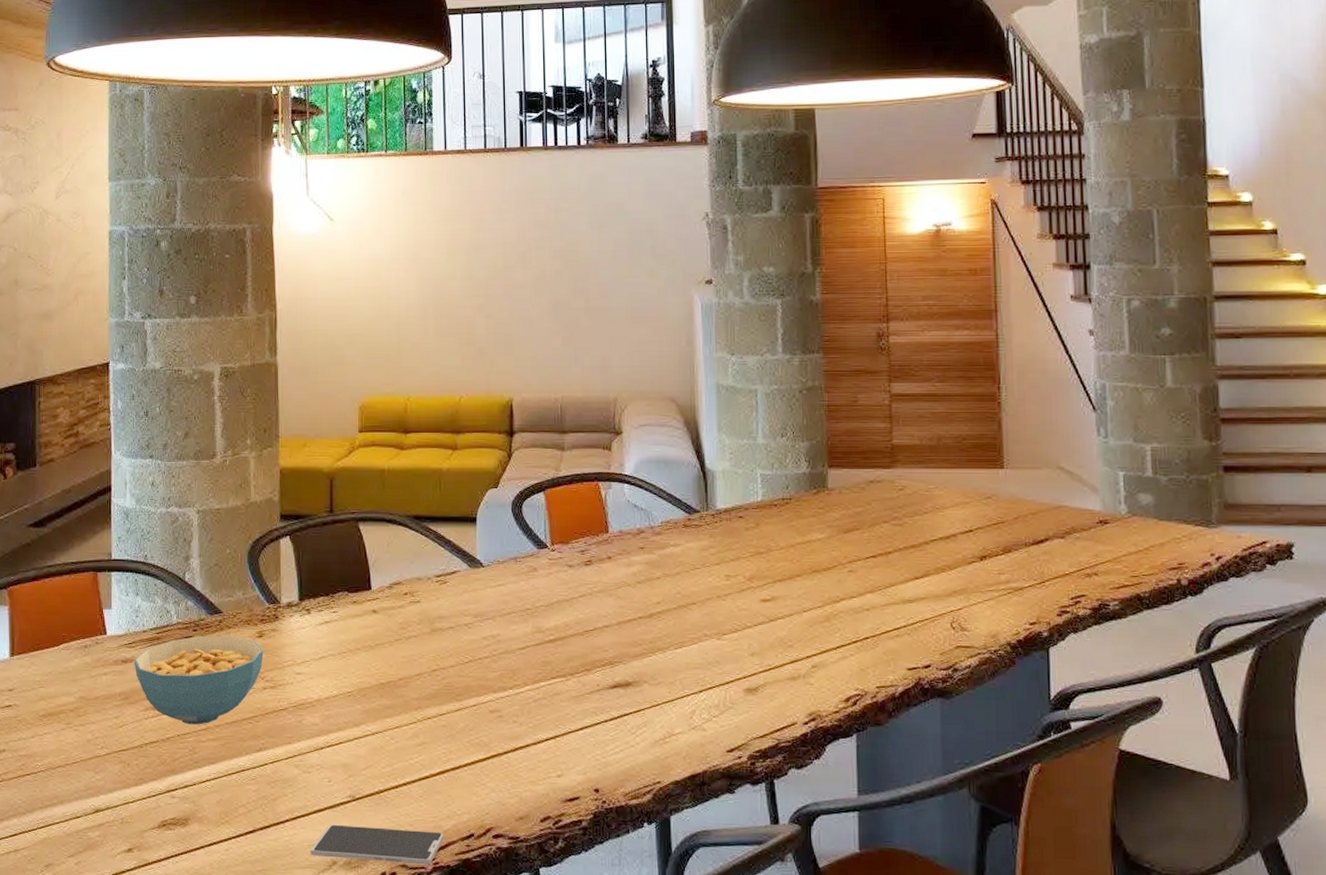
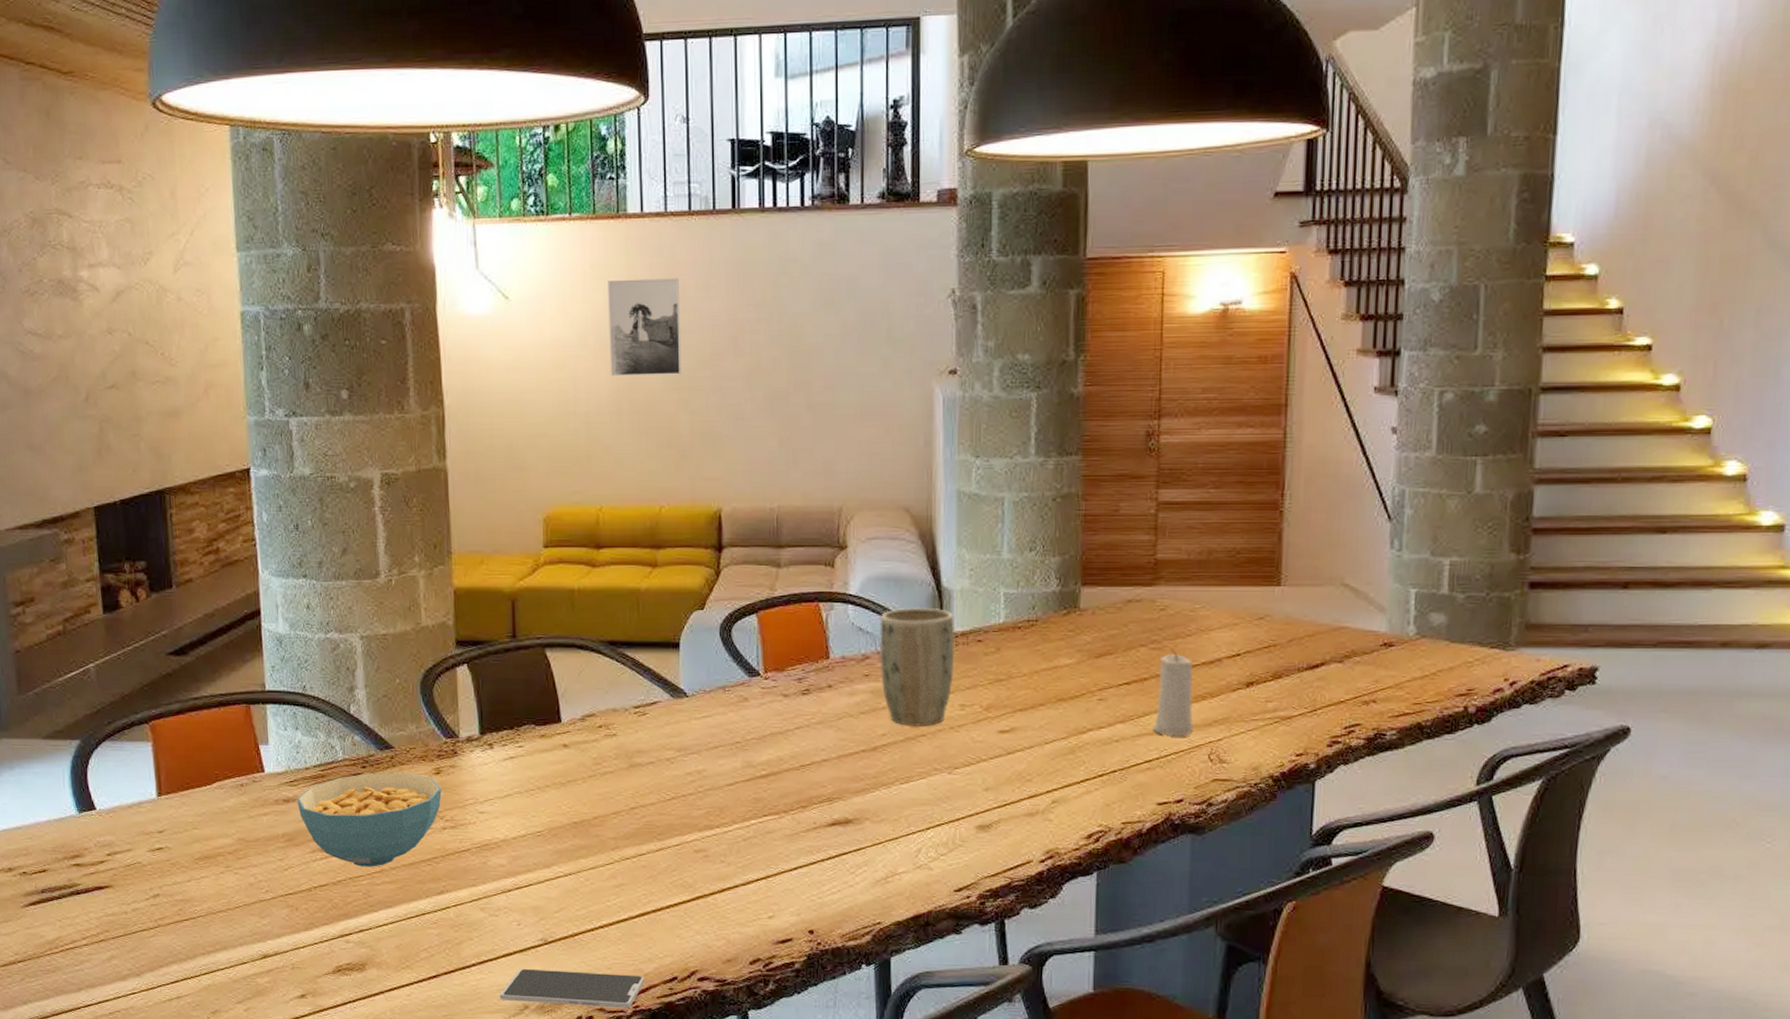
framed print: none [417,203,478,285] -> present [608,278,682,376]
plant pot: none [652,486,719,596] -> present [879,607,956,727]
candle: none [899,525,935,606] -> present [1152,649,1194,737]

